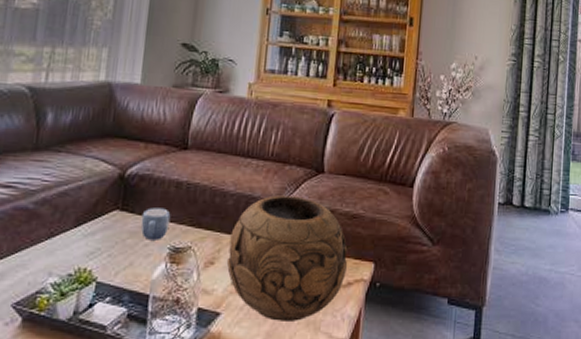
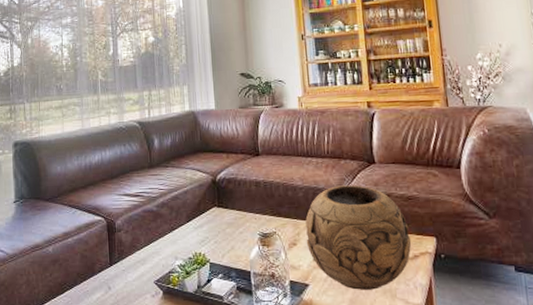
mug: present [140,208,171,240] -> none [234,203,256,229]

